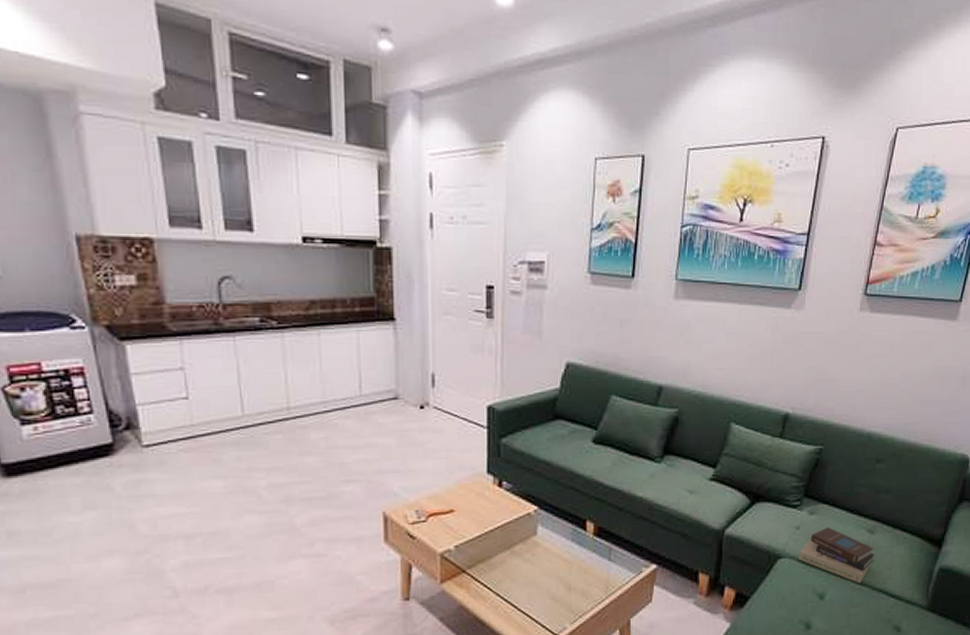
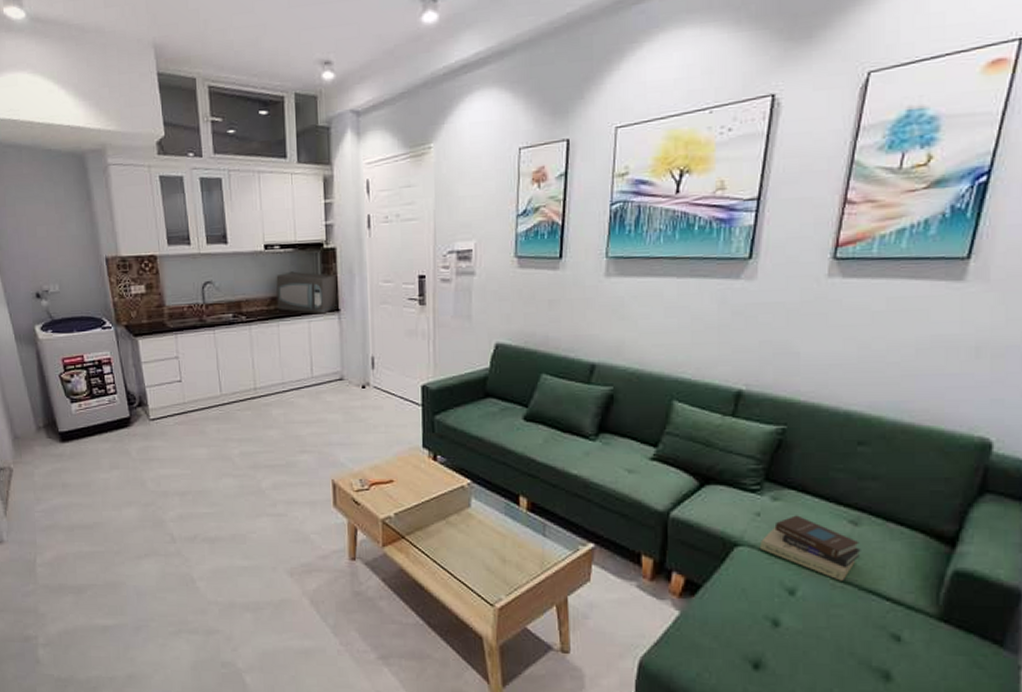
microwave: none [317,271,393,323] -> present [276,271,338,314]

